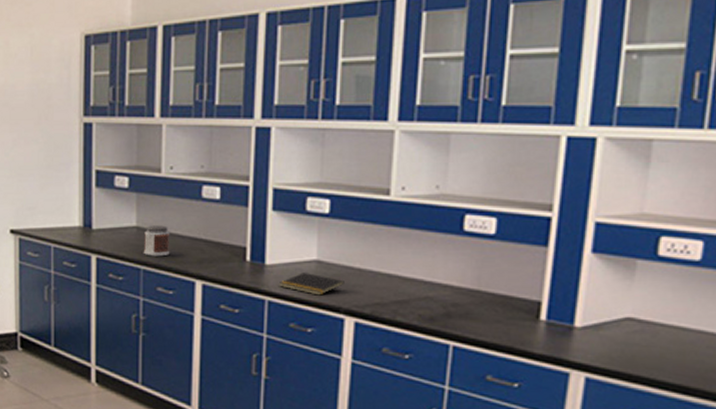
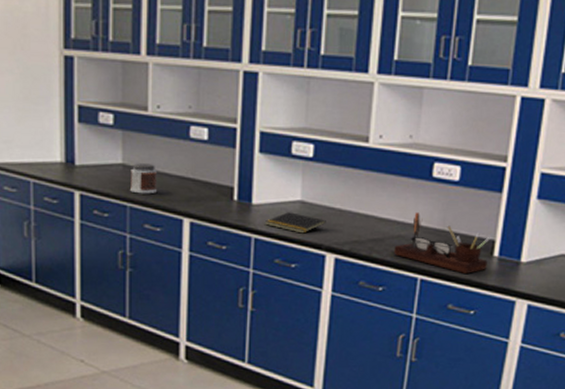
desk organizer: none [421,271,536,340] -> present [394,212,491,274]

